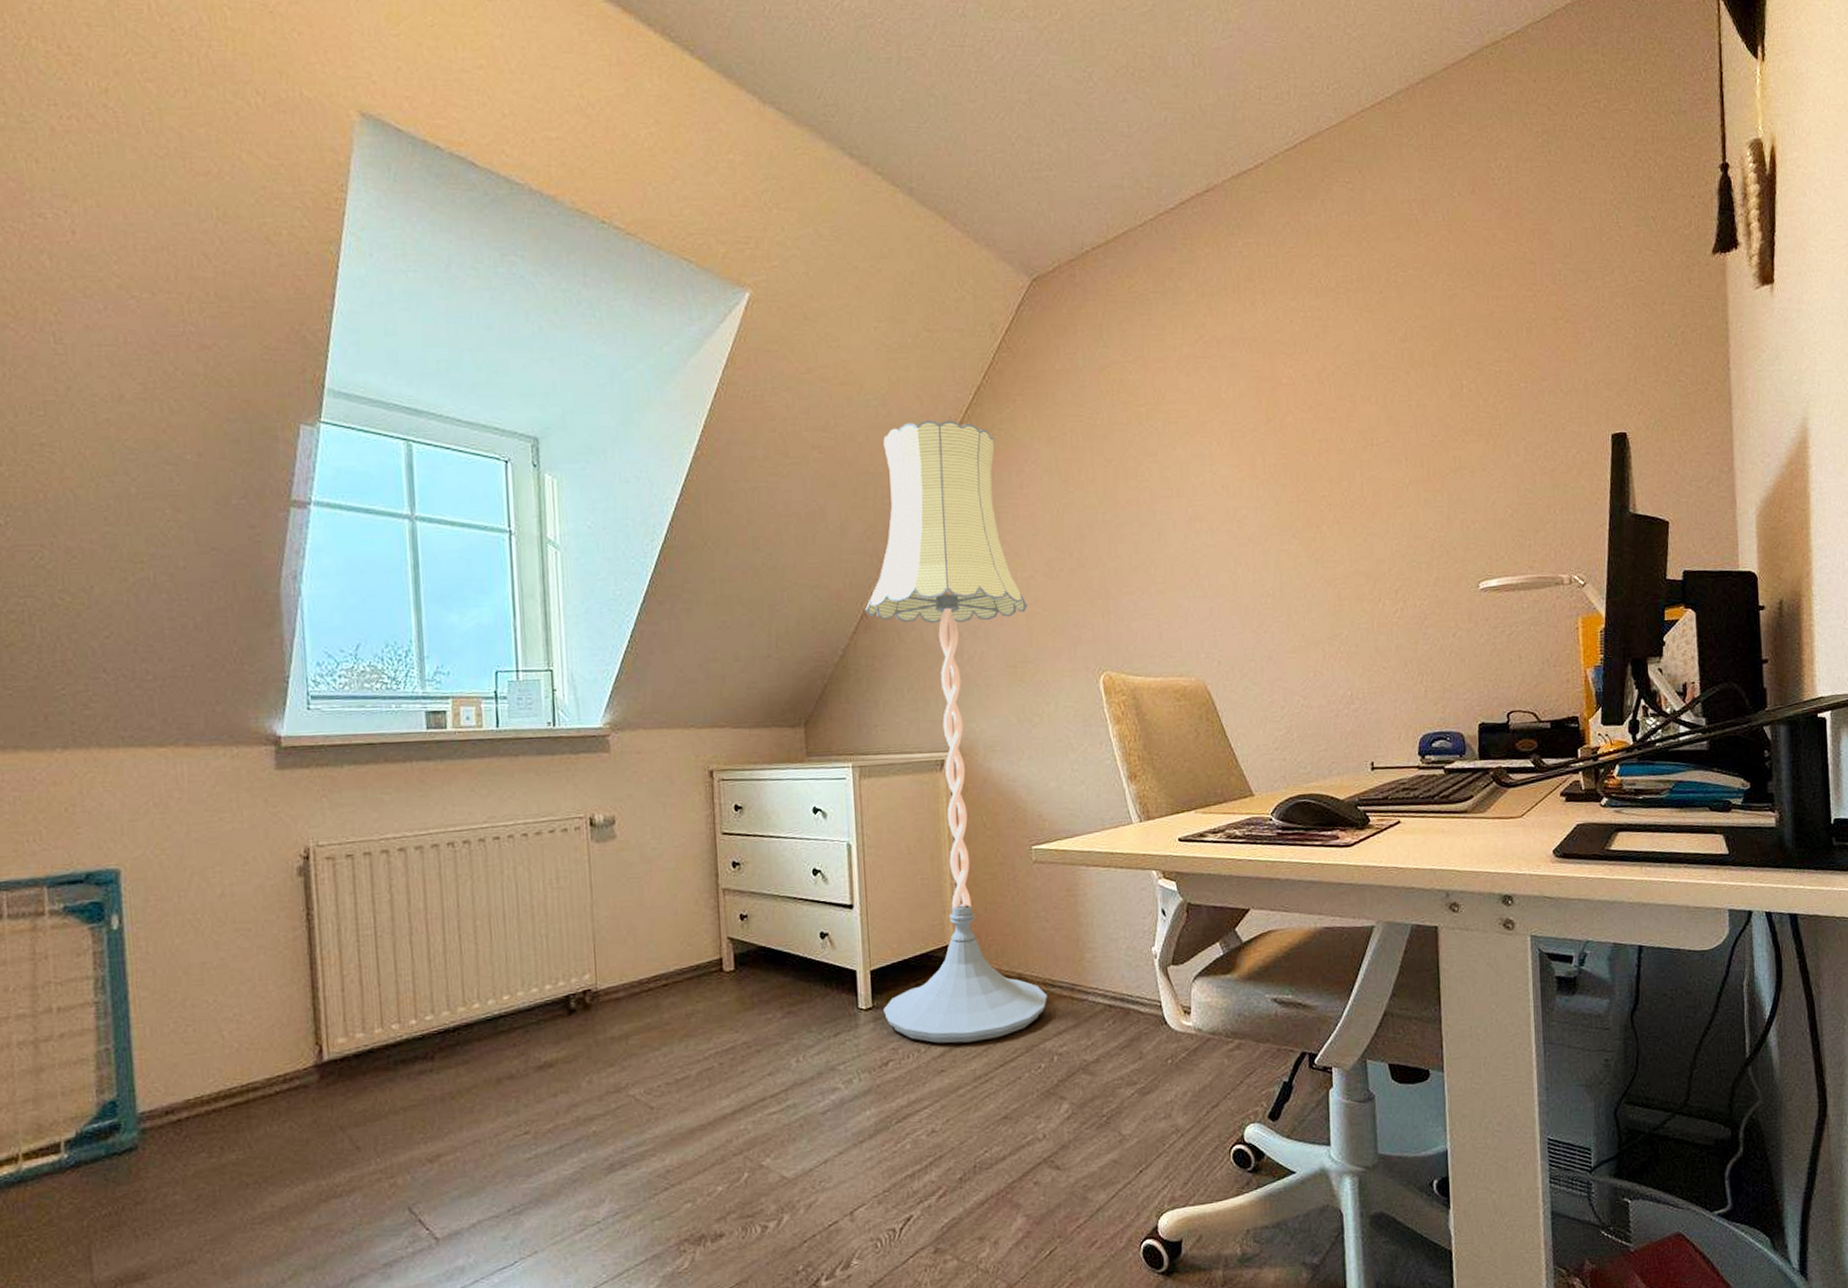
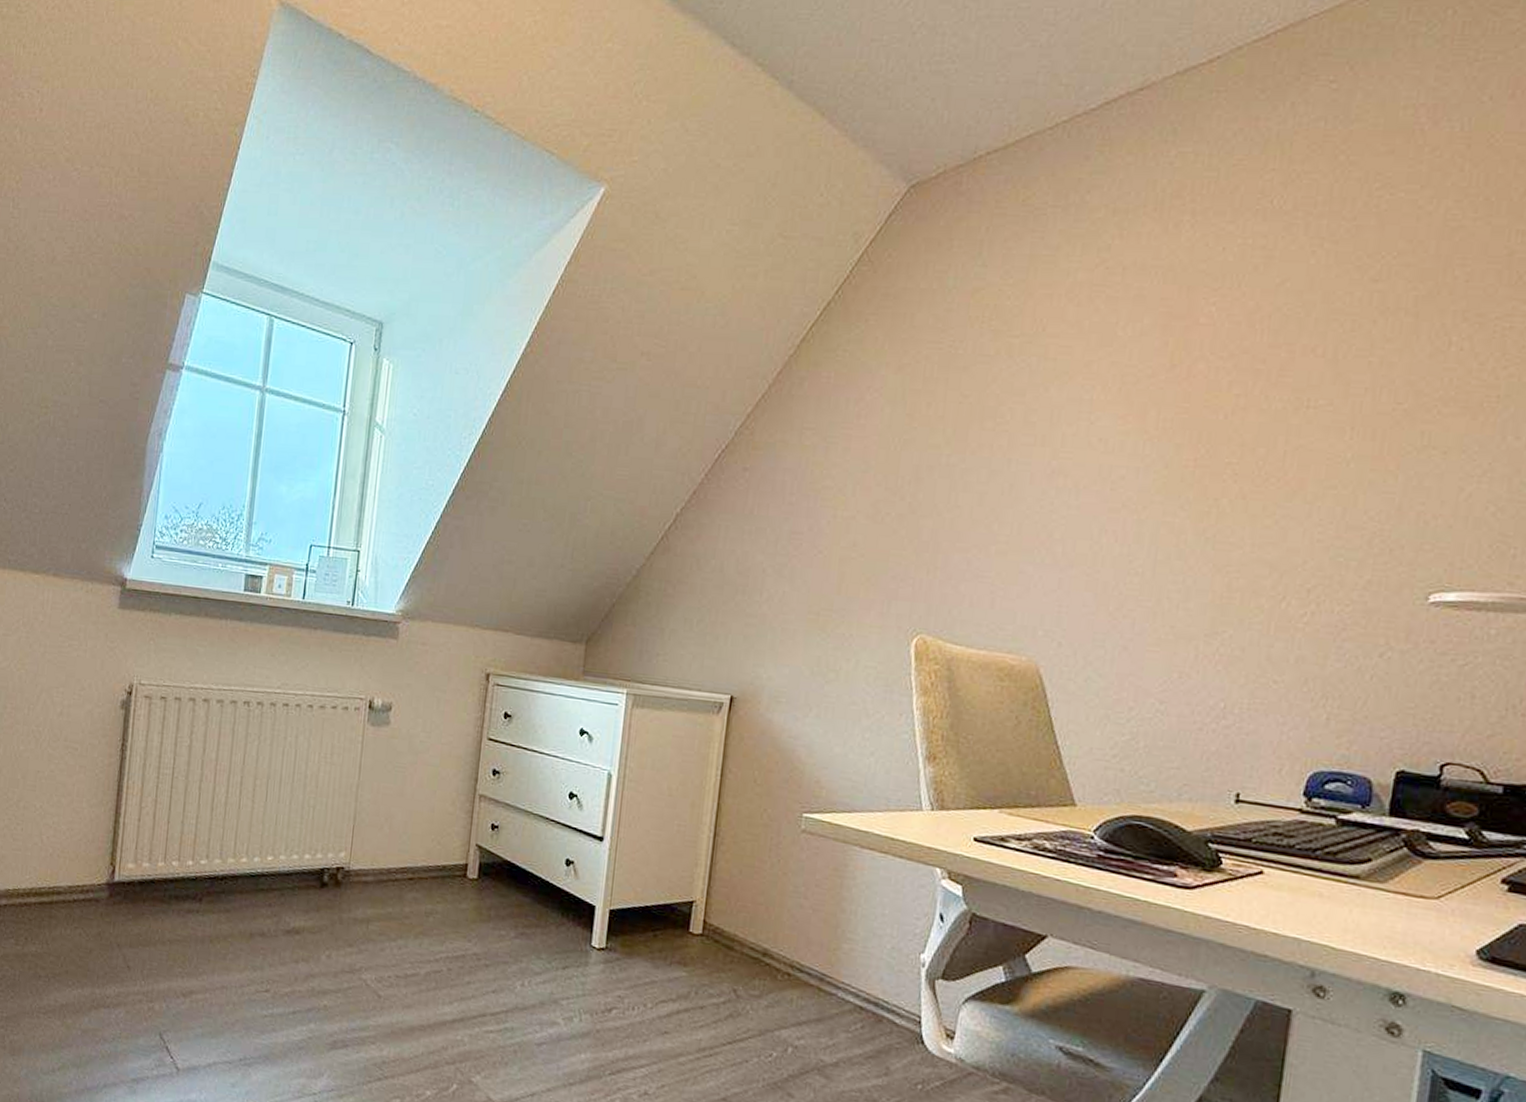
floor lamp: present [865,420,1047,1044] -> none [616,334,843,1012]

